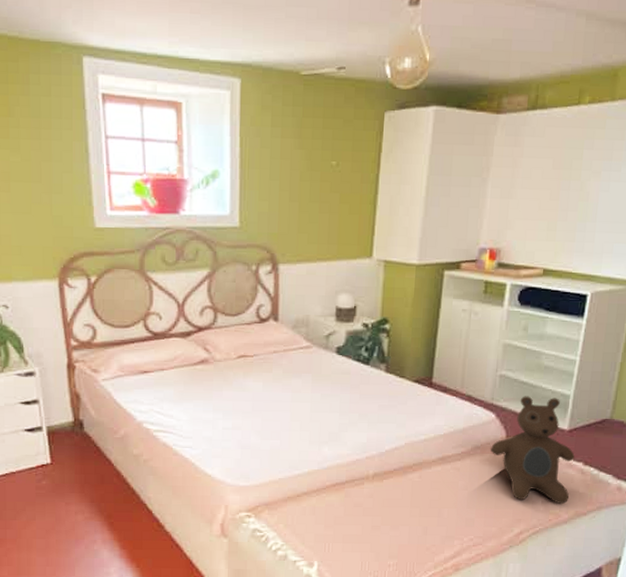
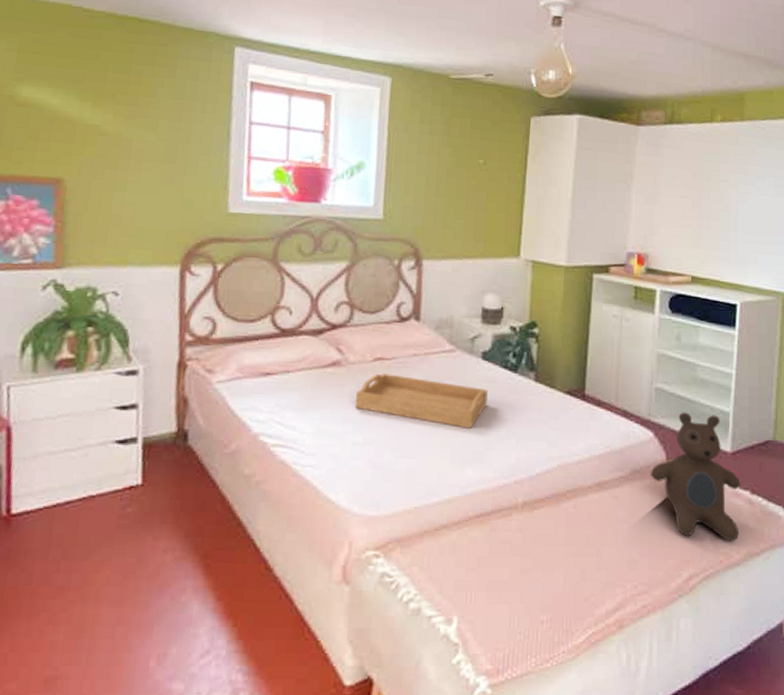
serving tray: none [223,369,342,414] -> present [355,373,488,429]

